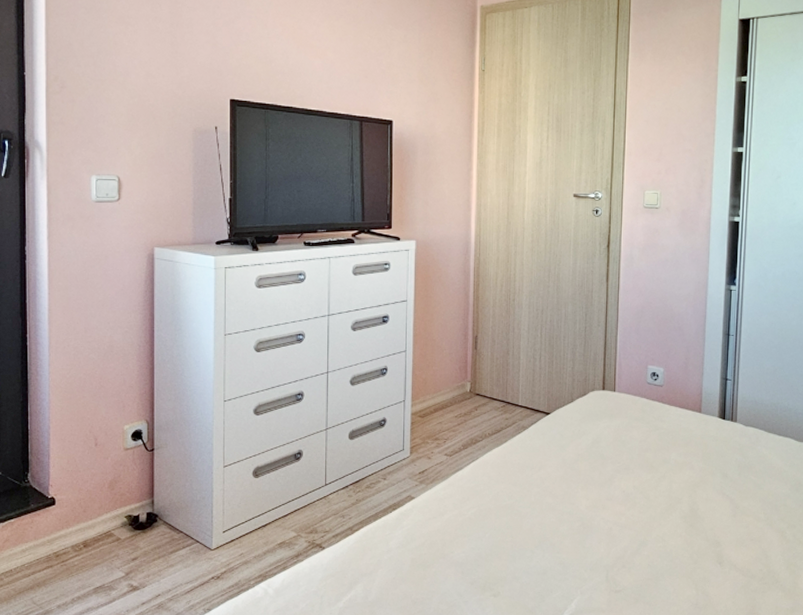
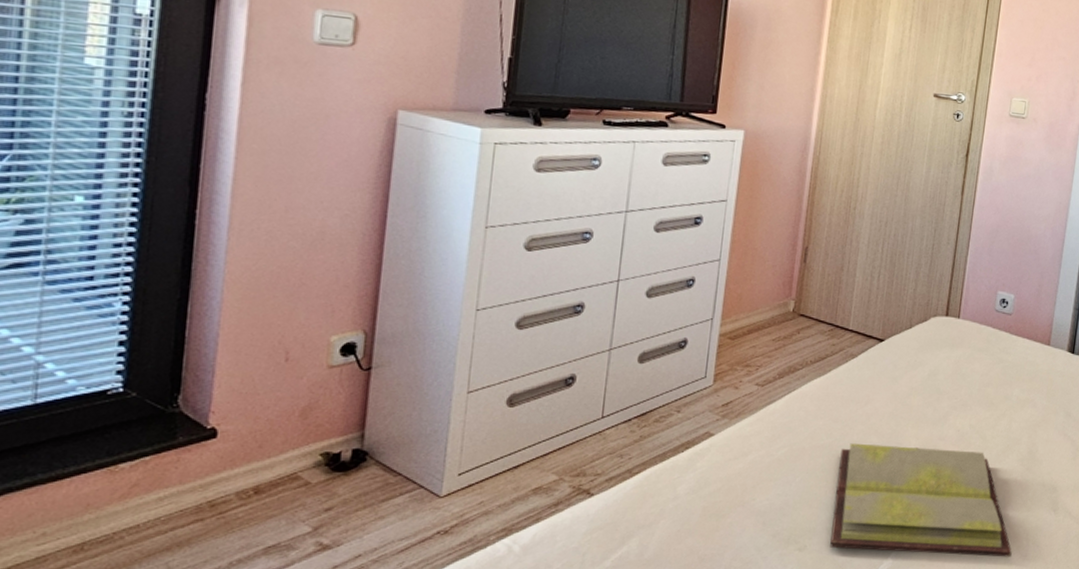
diary: none [520,504,683,605] -> present [830,443,1012,557]

